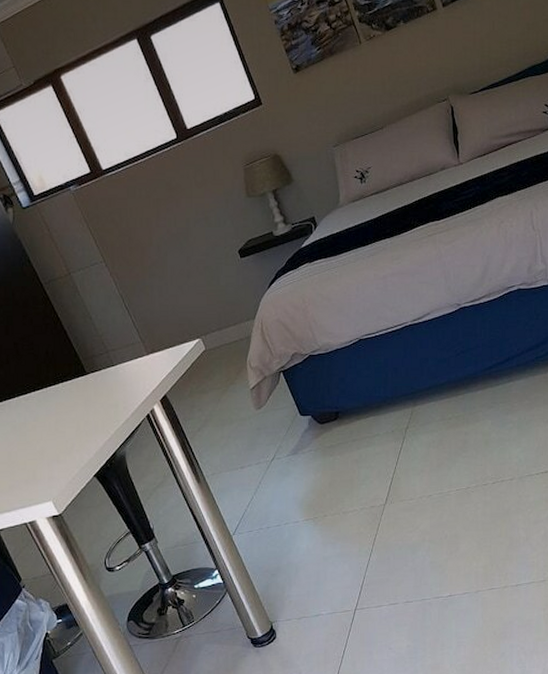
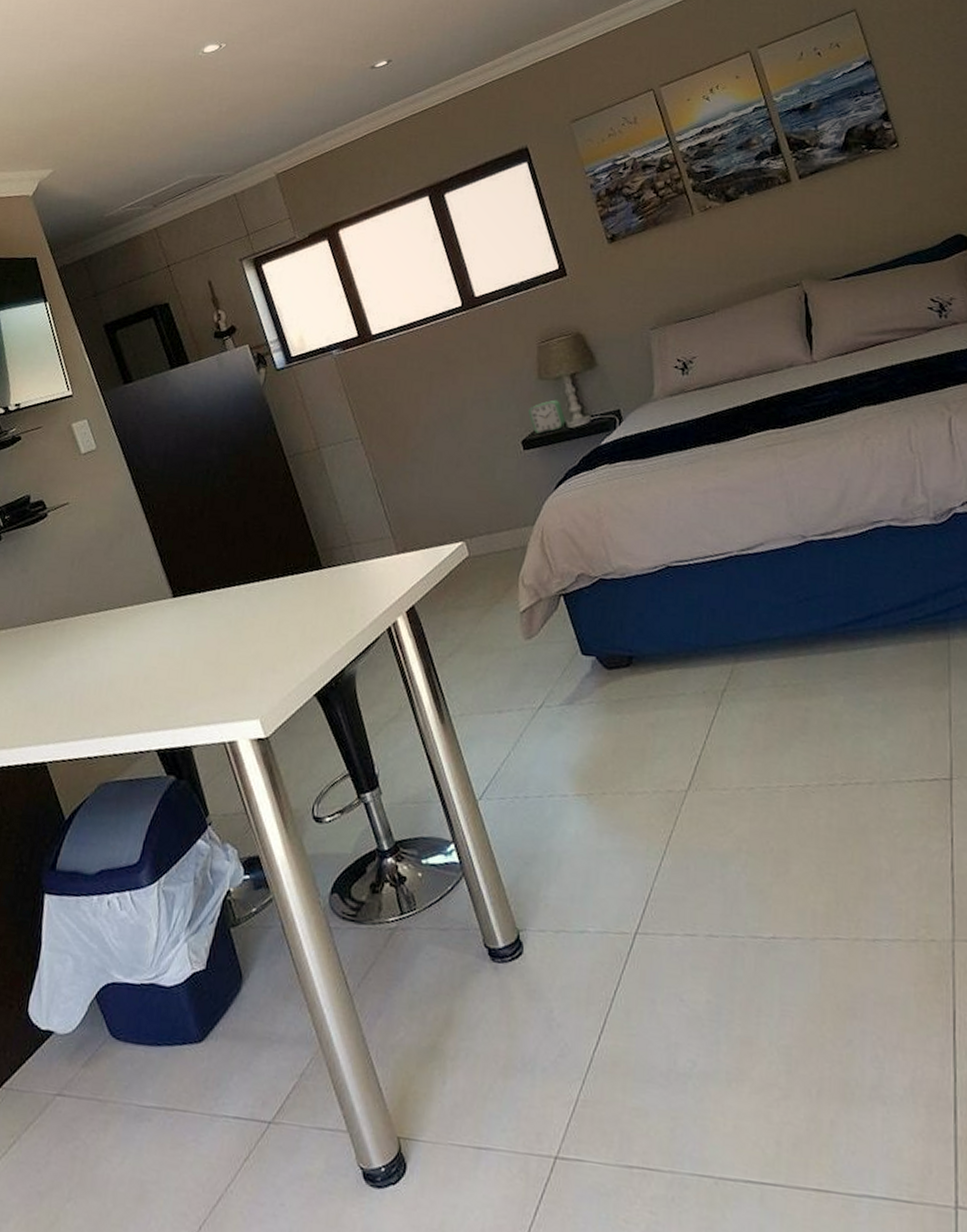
alarm clock: none [241,213,273,243] -> present [527,399,566,434]

